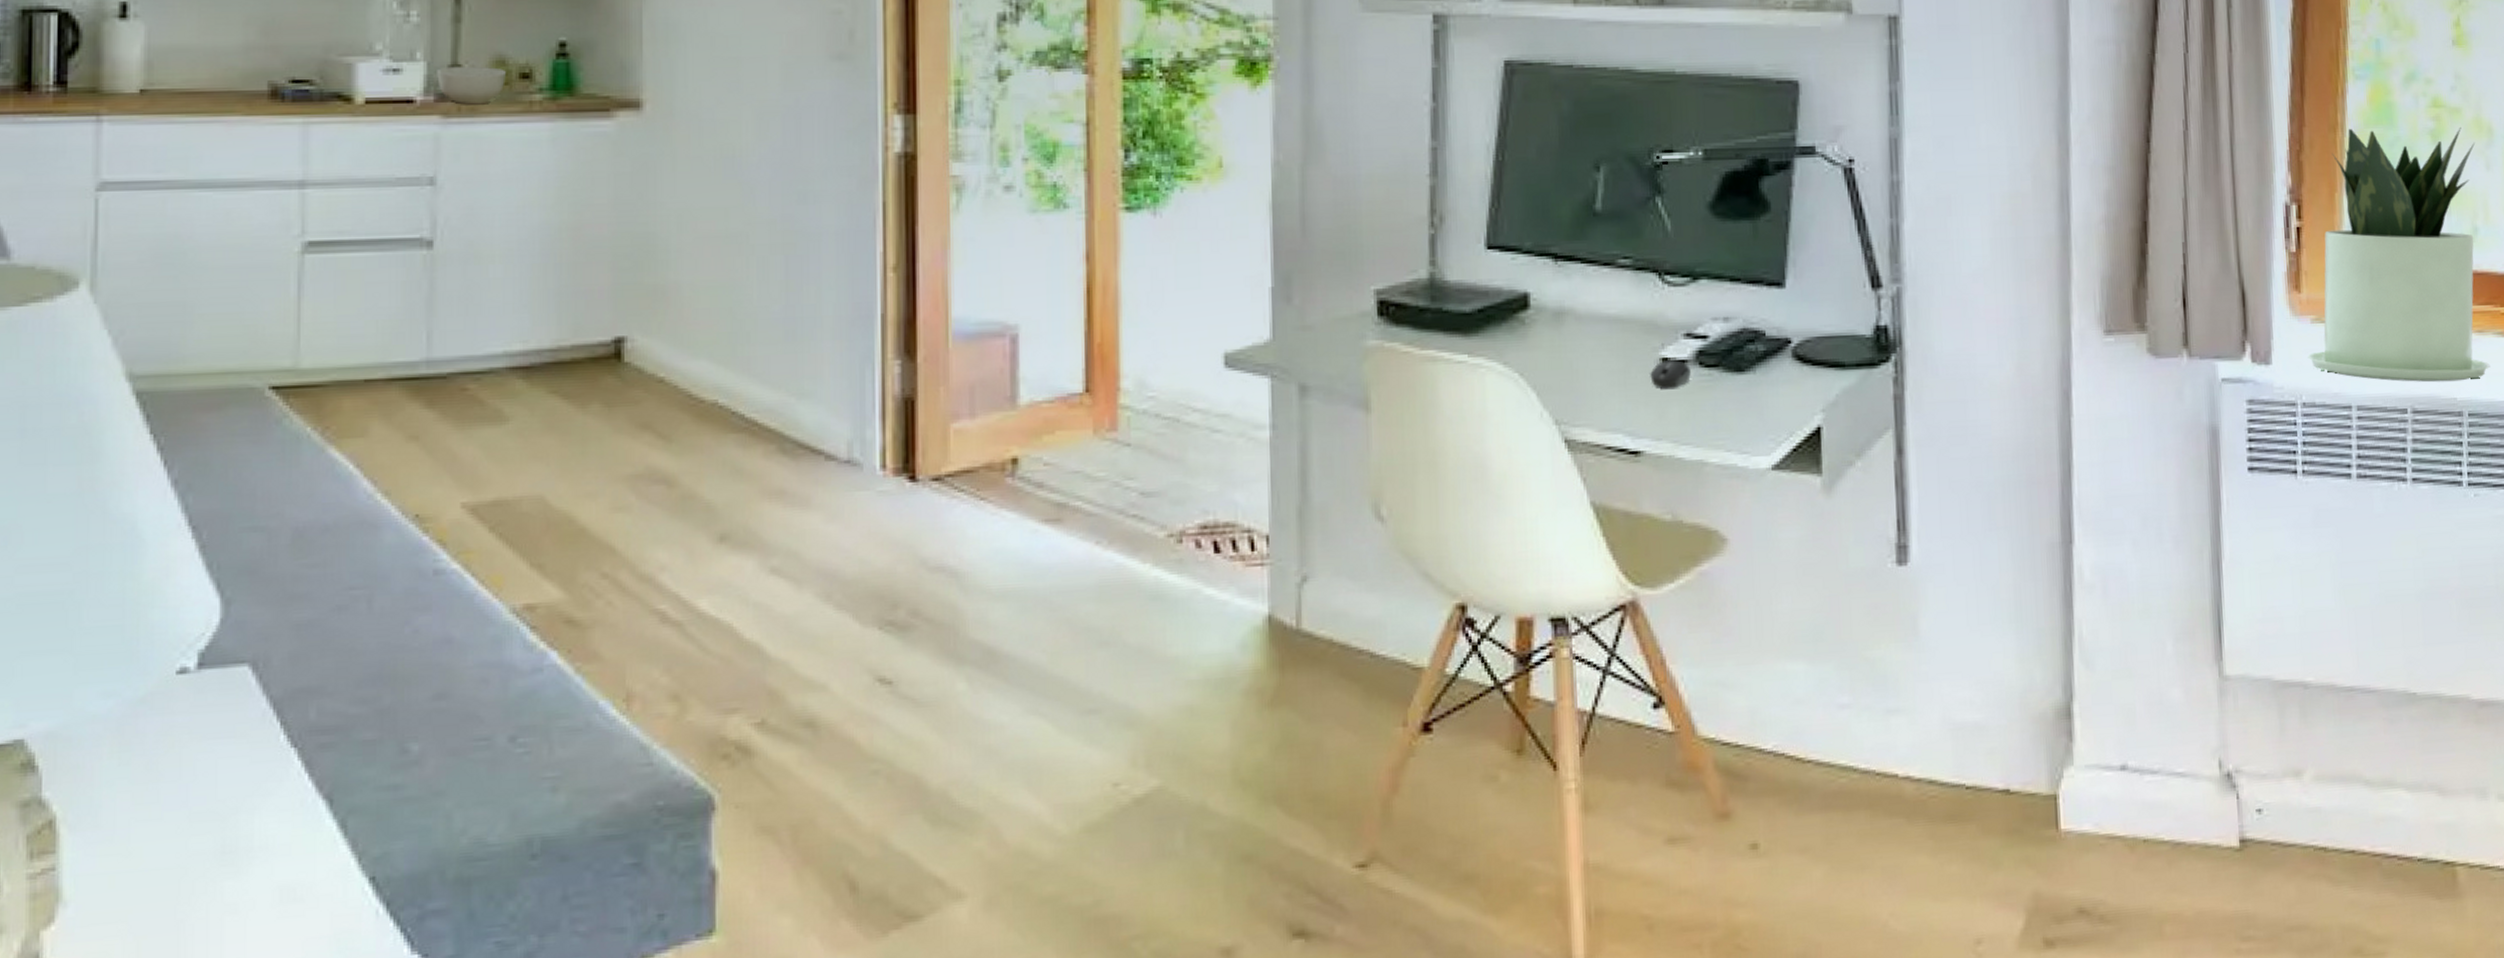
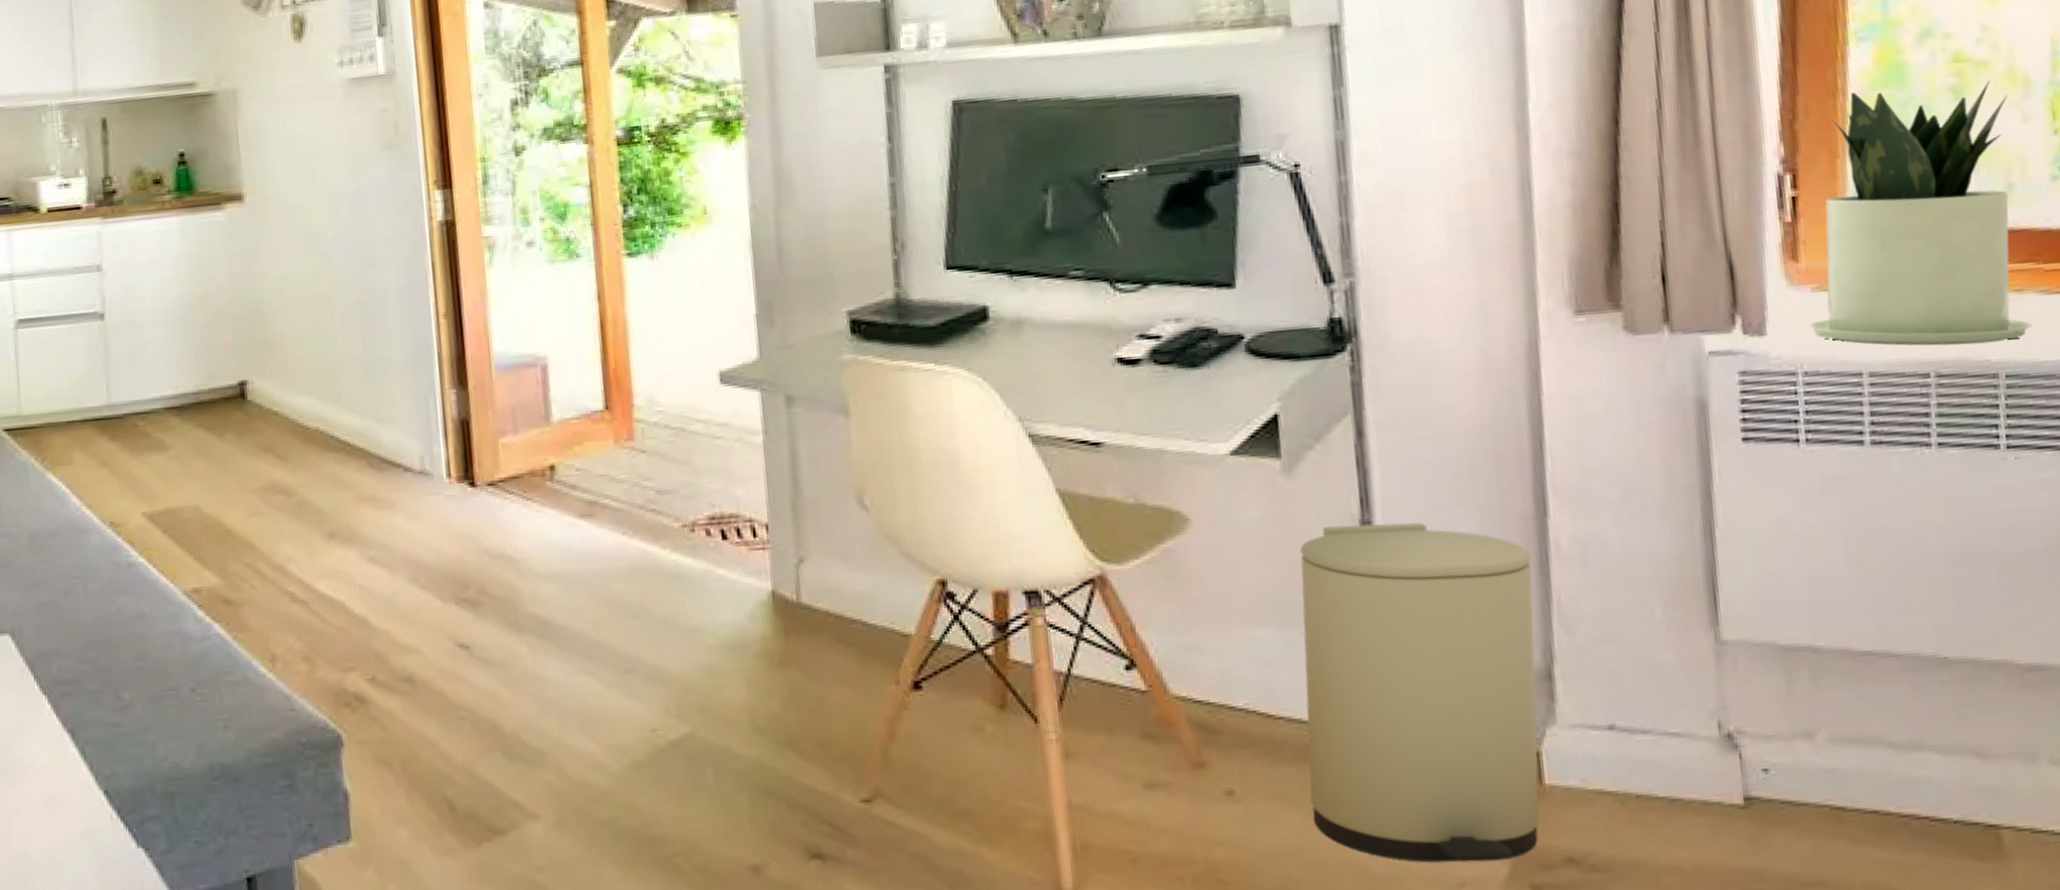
bowl: present [437,66,506,105] -> none [95,177,144,208]
computer mouse: present [1650,360,1691,388] -> none [1106,359,1146,385]
pedal bin: none [1835,548,2057,918] -> present [1299,522,1540,862]

